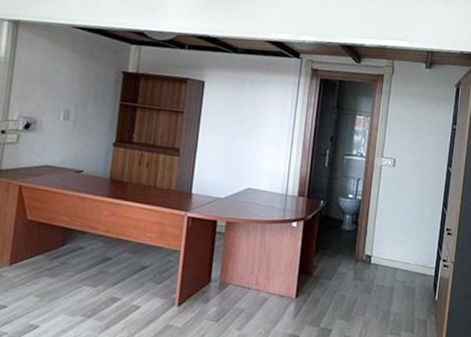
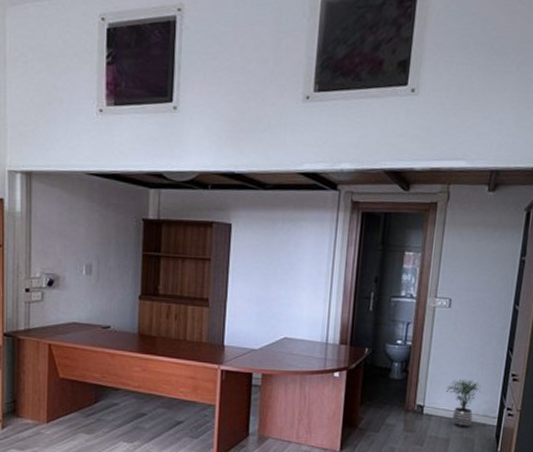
potted plant: none [391,232,421,278] -> present [447,379,481,429]

